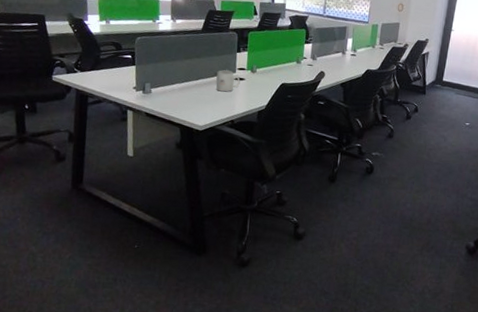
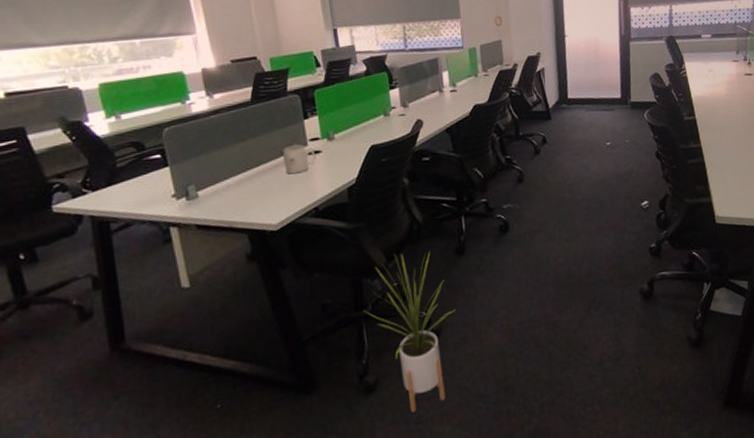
house plant: none [250,170,320,290] -> present [362,251,456,413]

